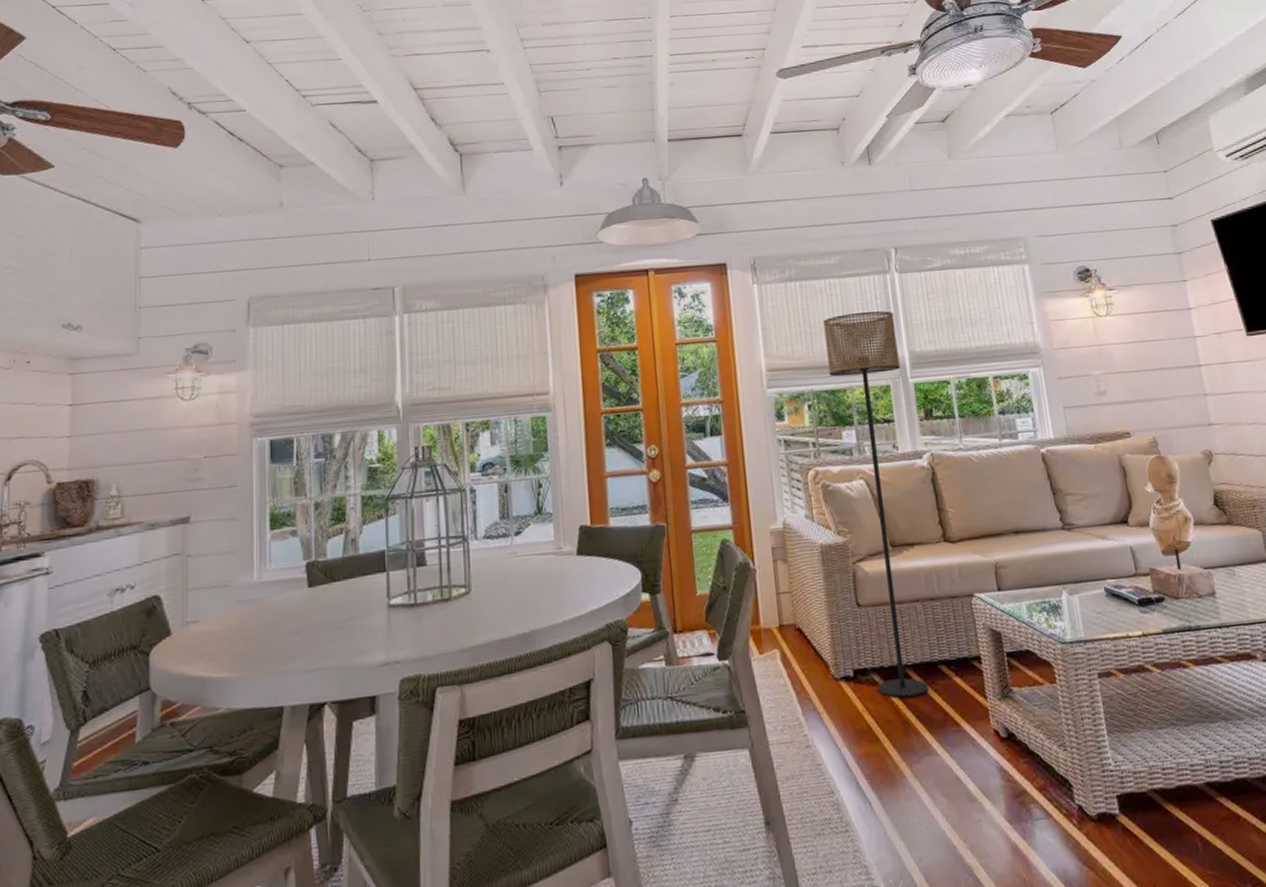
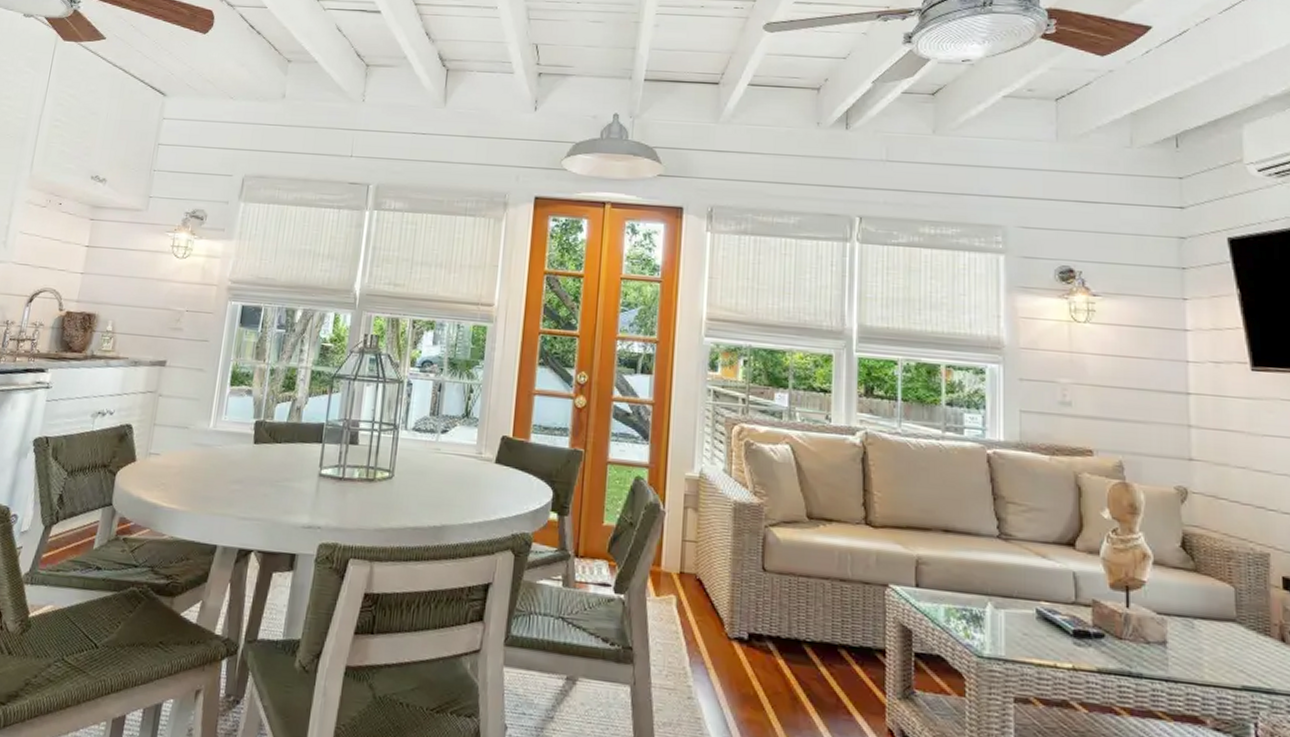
floor lamp: present [823,311,928,698] -> none [770,276,848,675]

